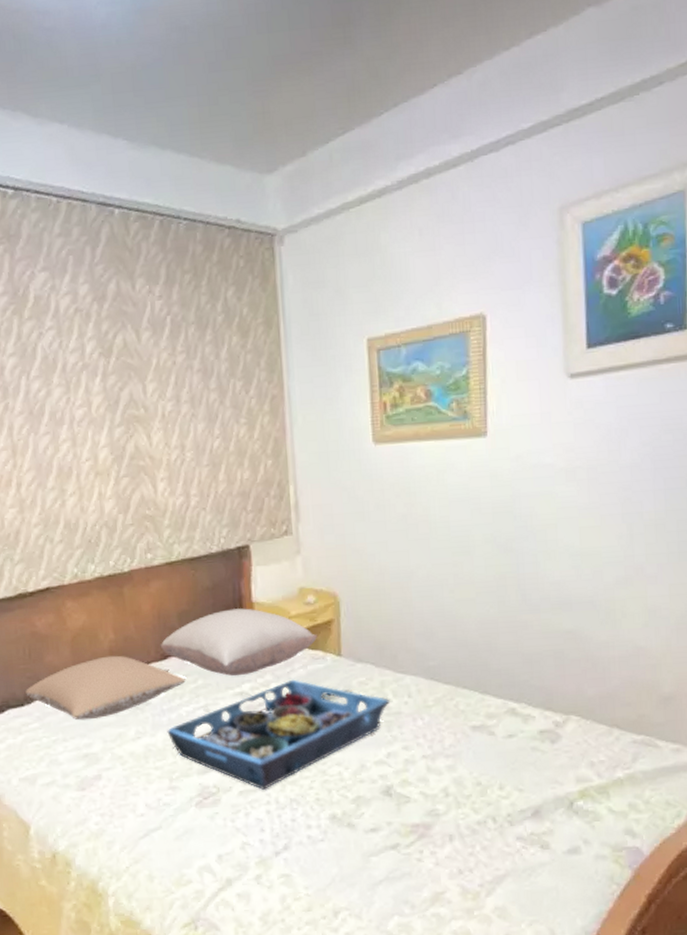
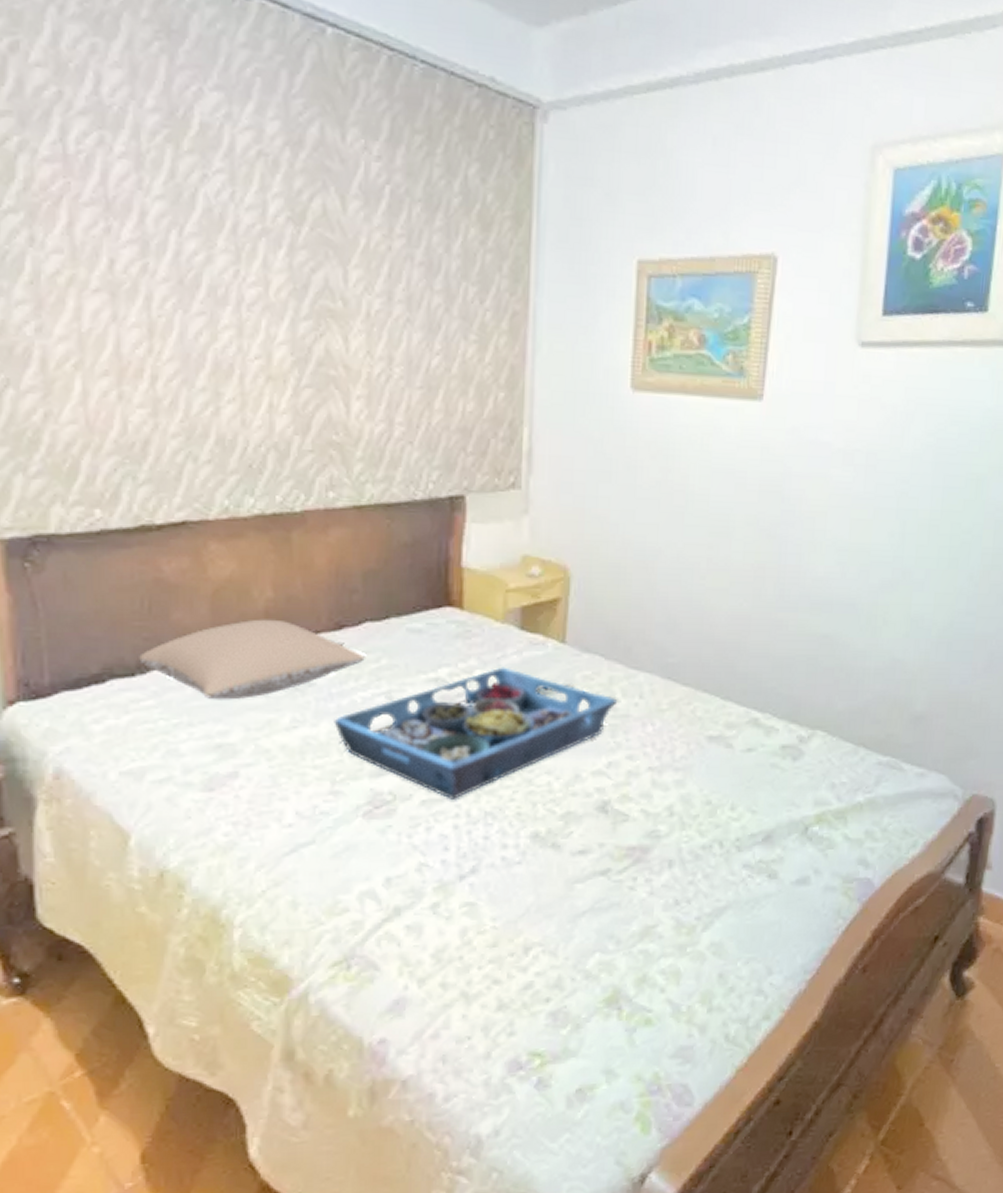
pillow: present [160,608,318,676] -> none [335,573,540,658]

